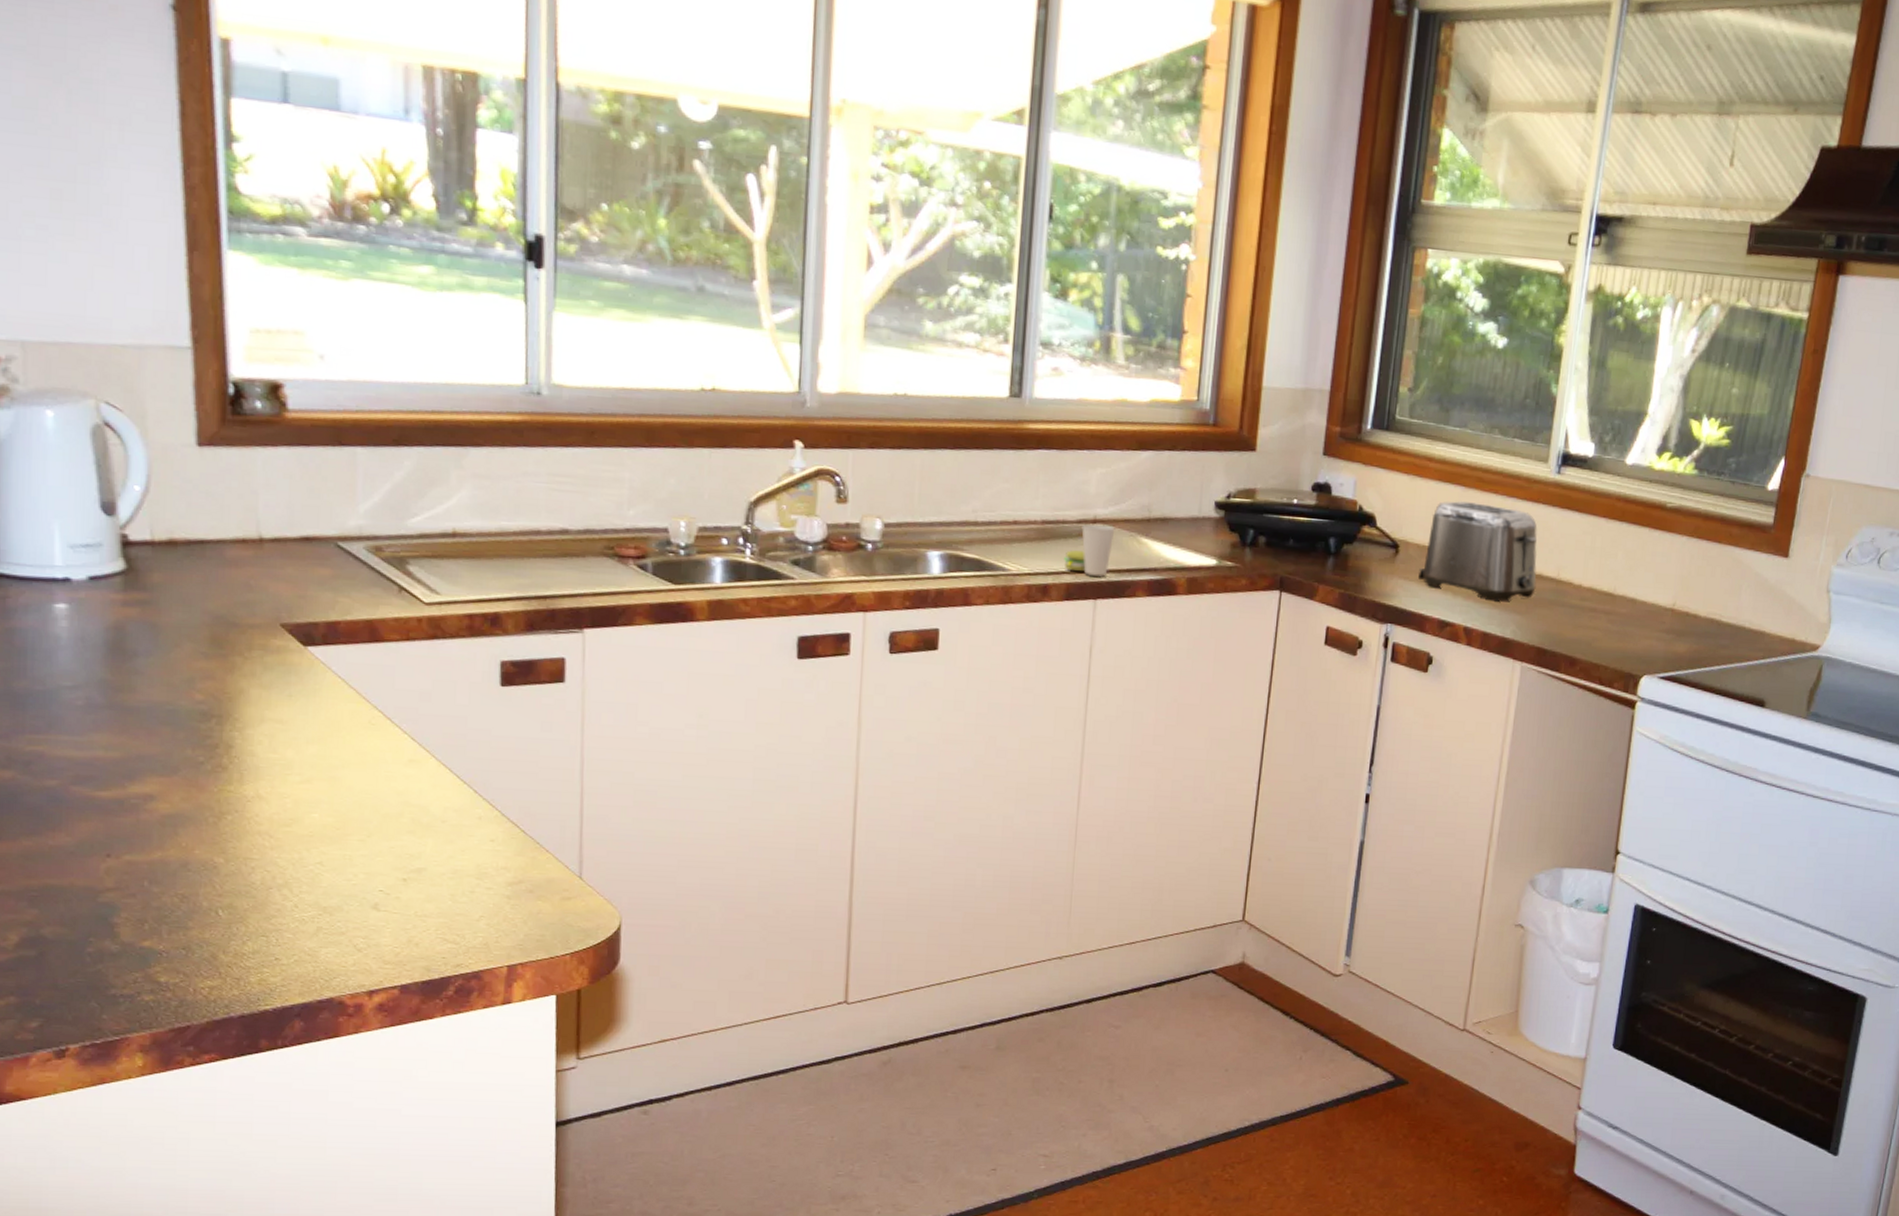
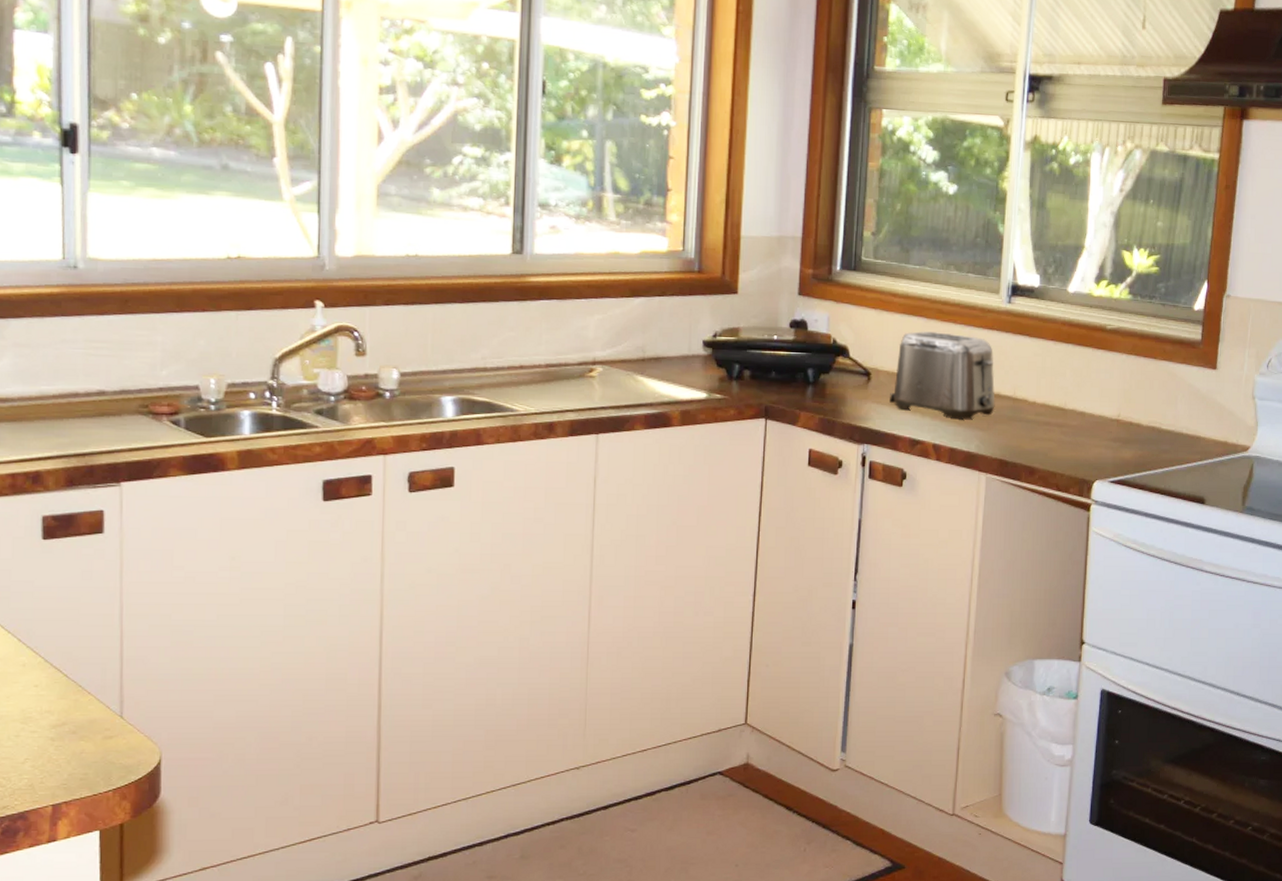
cup: present [1064,524,1115,578] -> none [567,366,613,414]

